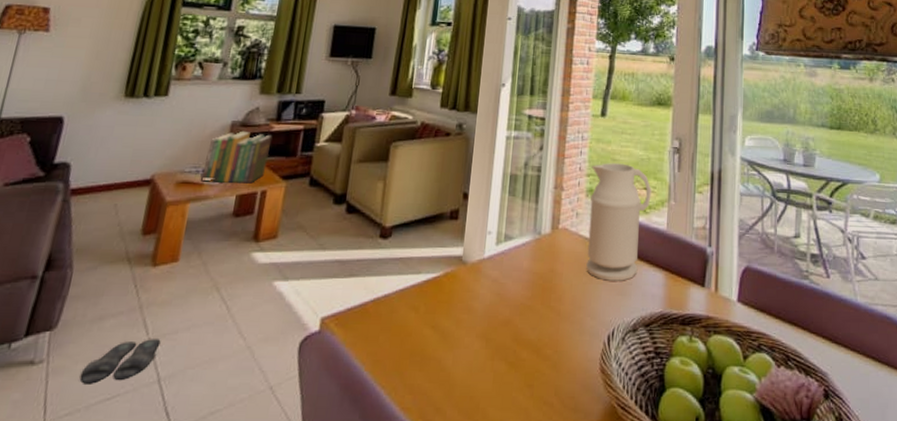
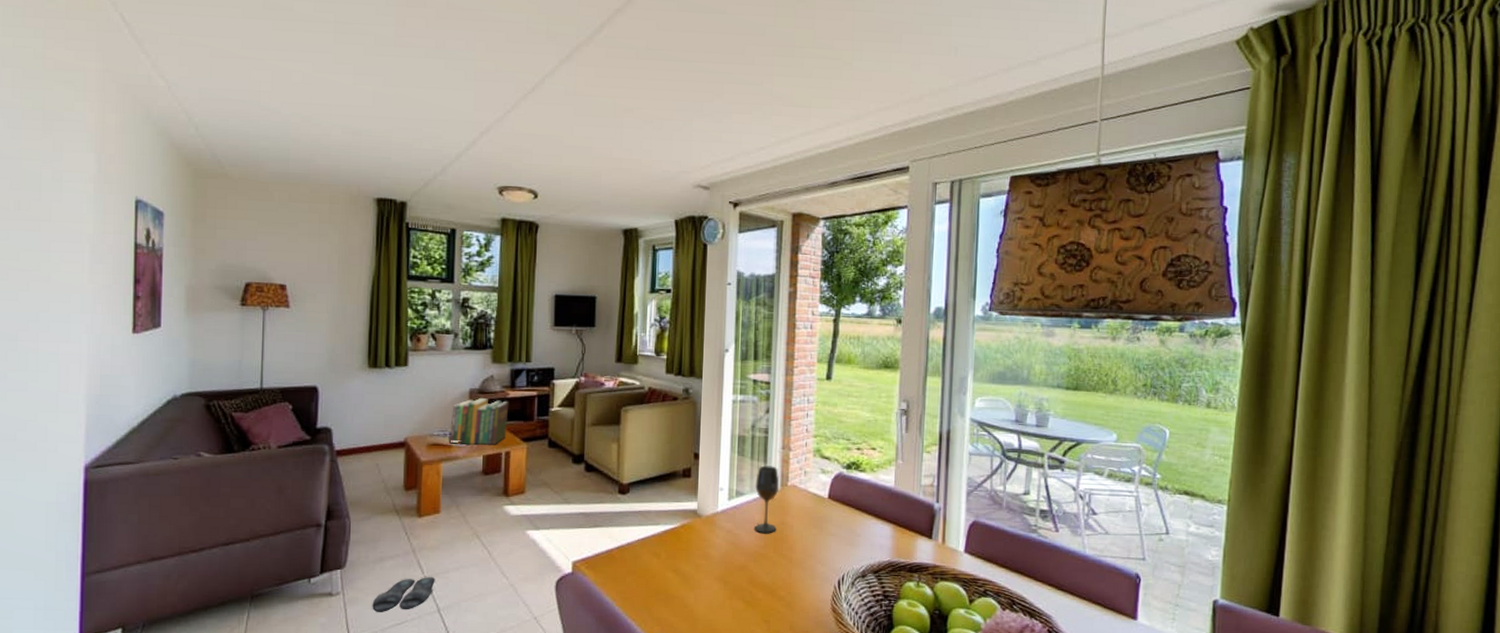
wine glass: none [522,206,551,283] -> present [755,465,780,534]
water jug: present [586,163,652,281] -> none [816,424,879,533]

